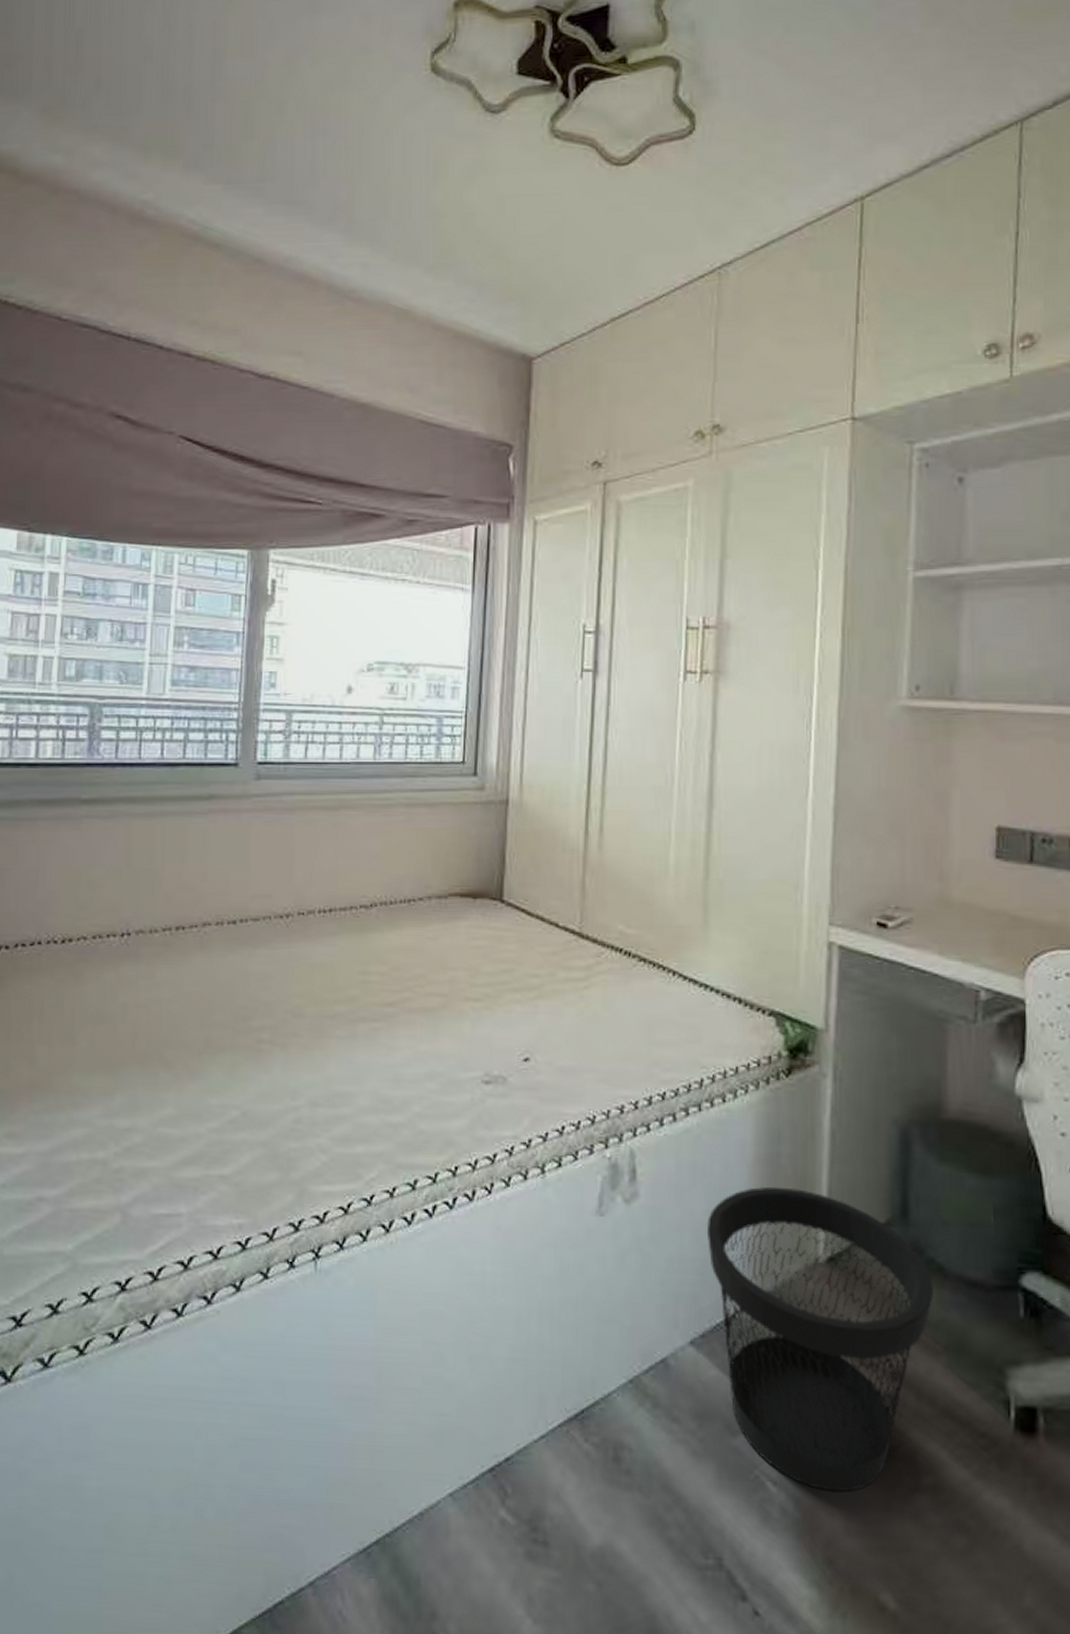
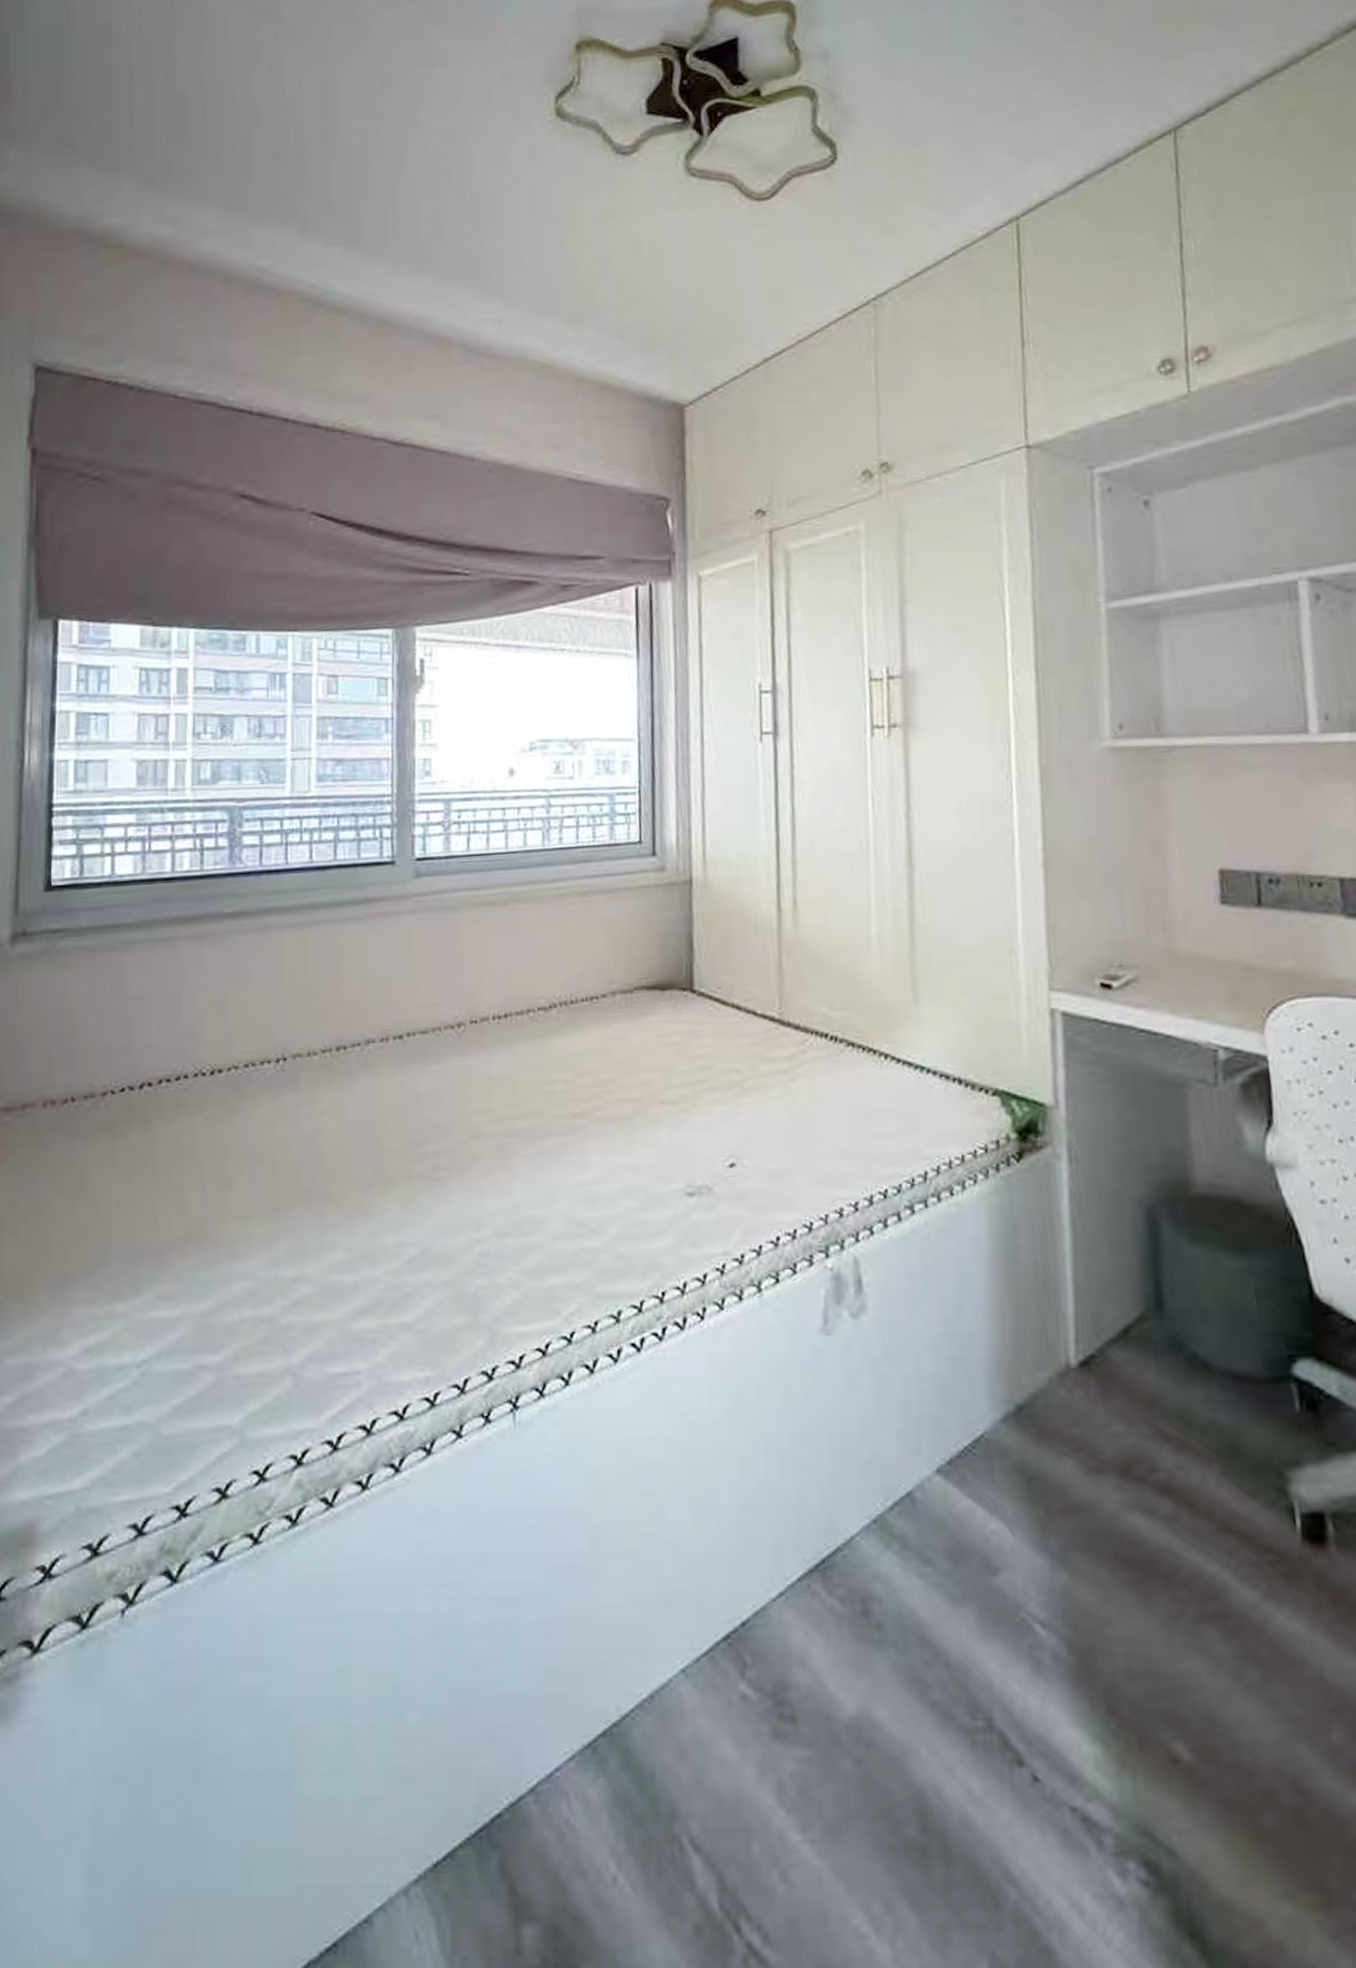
wastebasket: present [707,1186,933,1492] -> none [944,1285,1199,1630]

